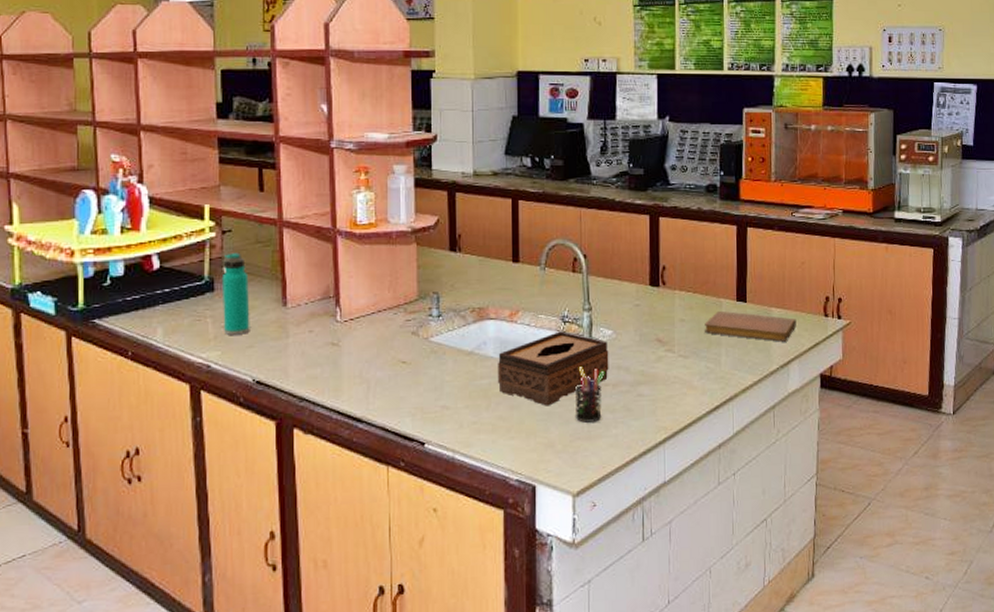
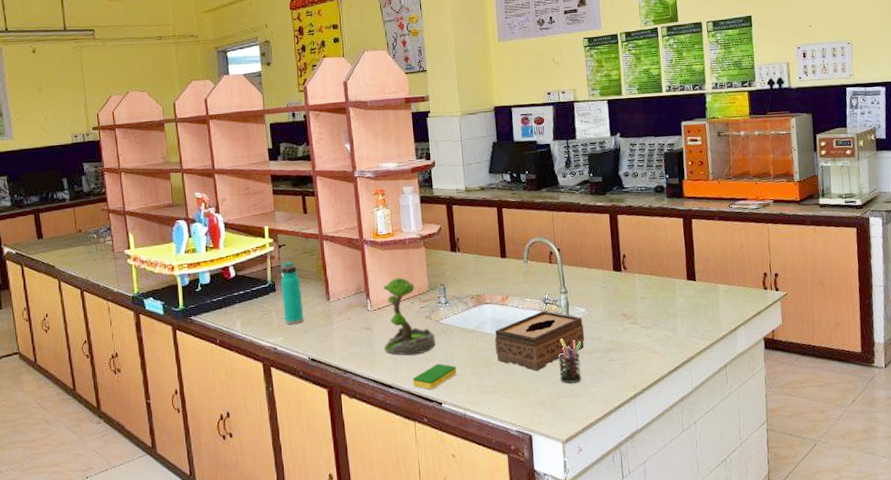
plant: none [355,280,422,381] -> present [383,277,435,356]
dish sponge: none [388,392,446,426] -> present [412,363,457,390]
notebook: present [705,310,797,342] -> none [662,288,740,312]

